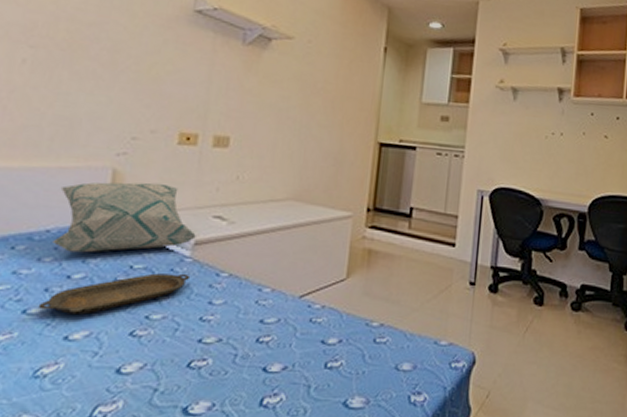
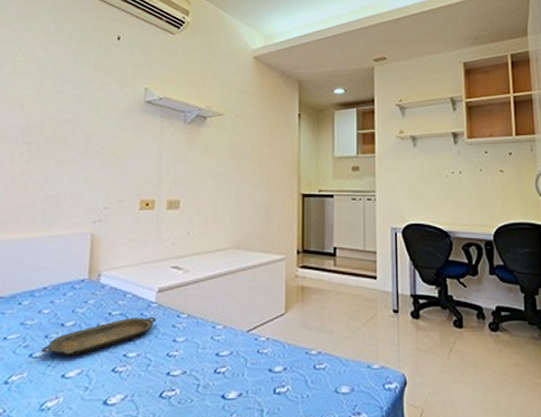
decorative pillow: present [52,182,198,253] -> none [49,243,160,304]

